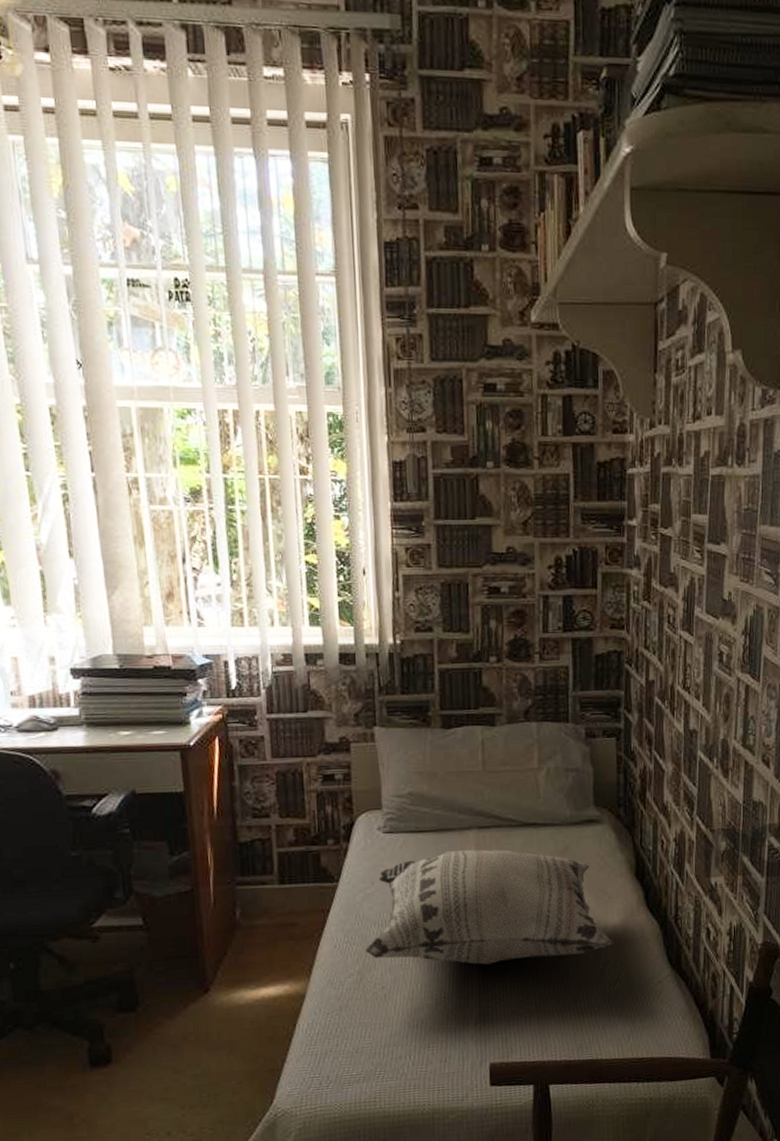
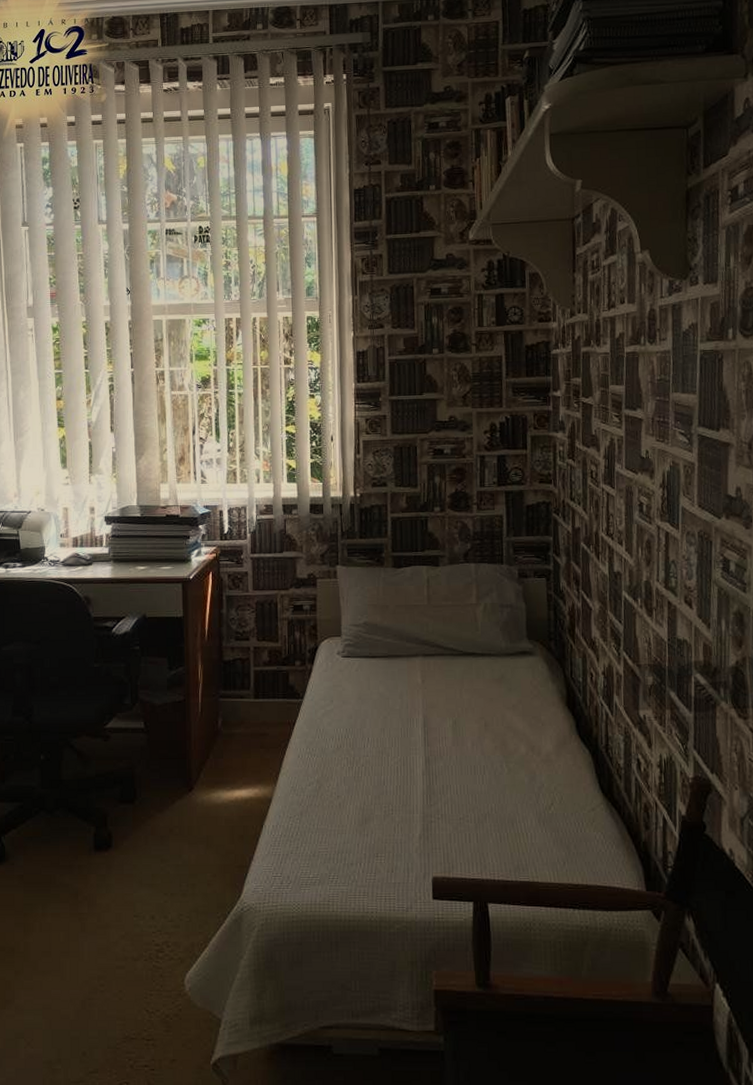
decorative pillow: present [364,849,613,965] -> none [323,675,547,782]

